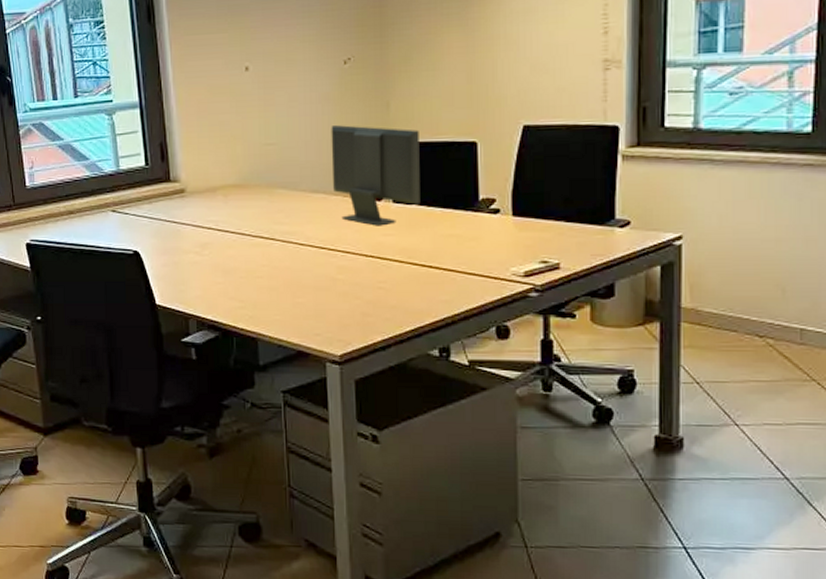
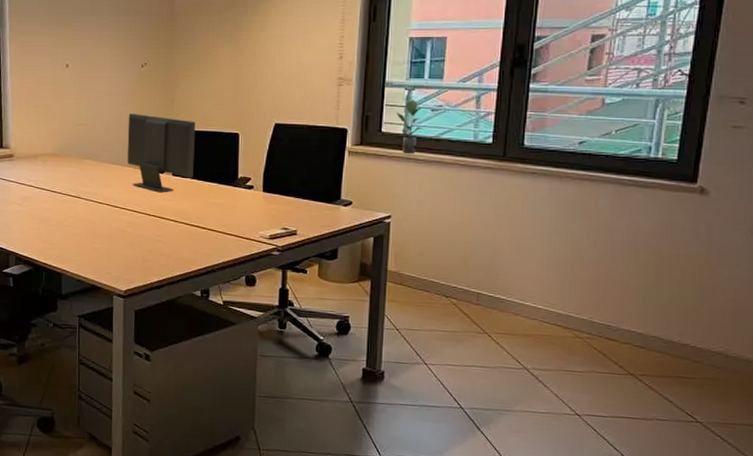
potted plant: none [683,82,720,155] -> present [396,100,423,155]

